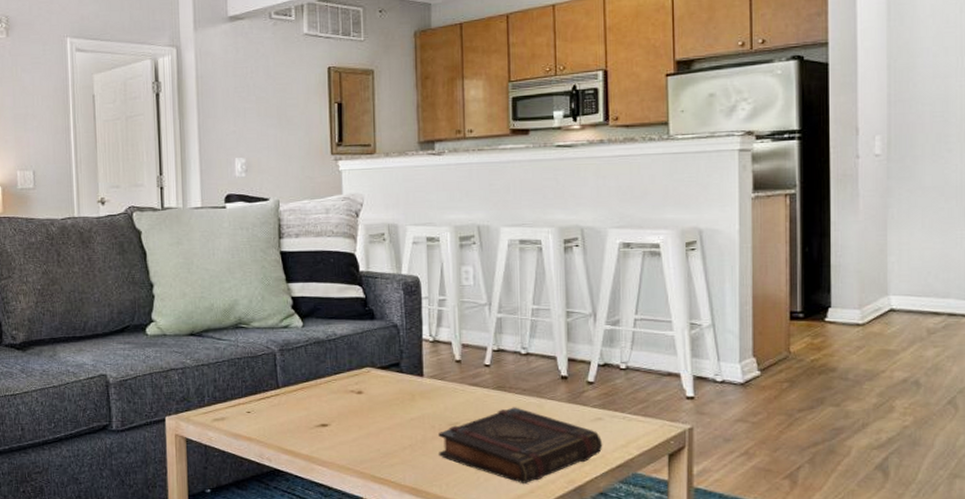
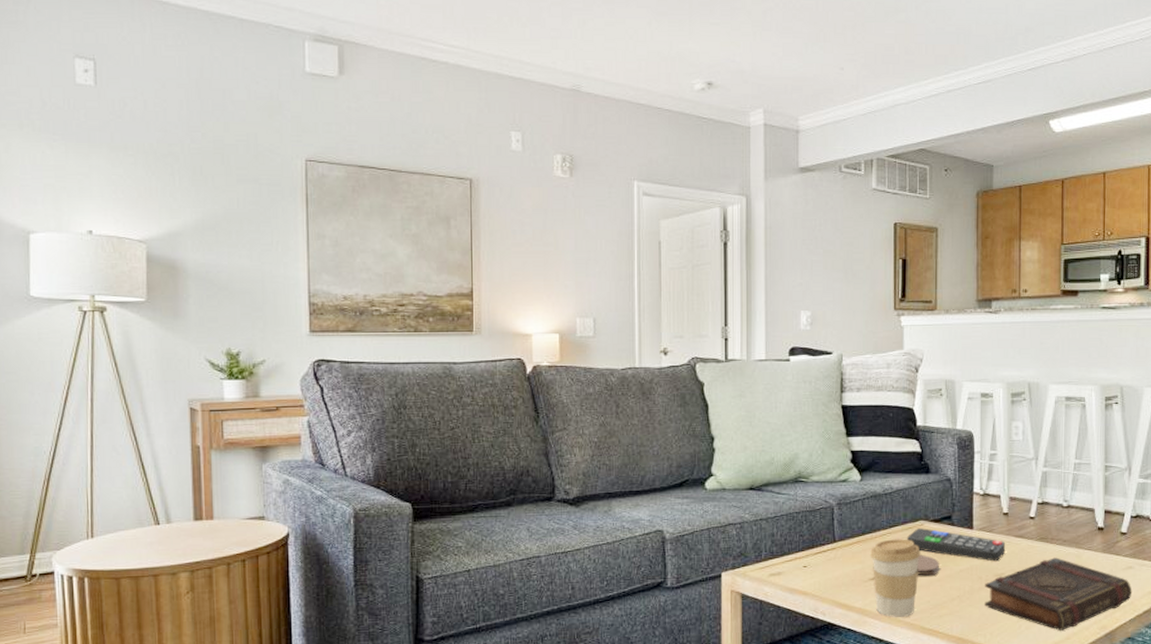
coffee cup: none [315,386,368,465] -> present [870,539,921,617]
remote control: none [352,375,460,410] -> present [906,528,1006,562]
coaster: none [365,401,390,424] -> present [917,554,940,576]

